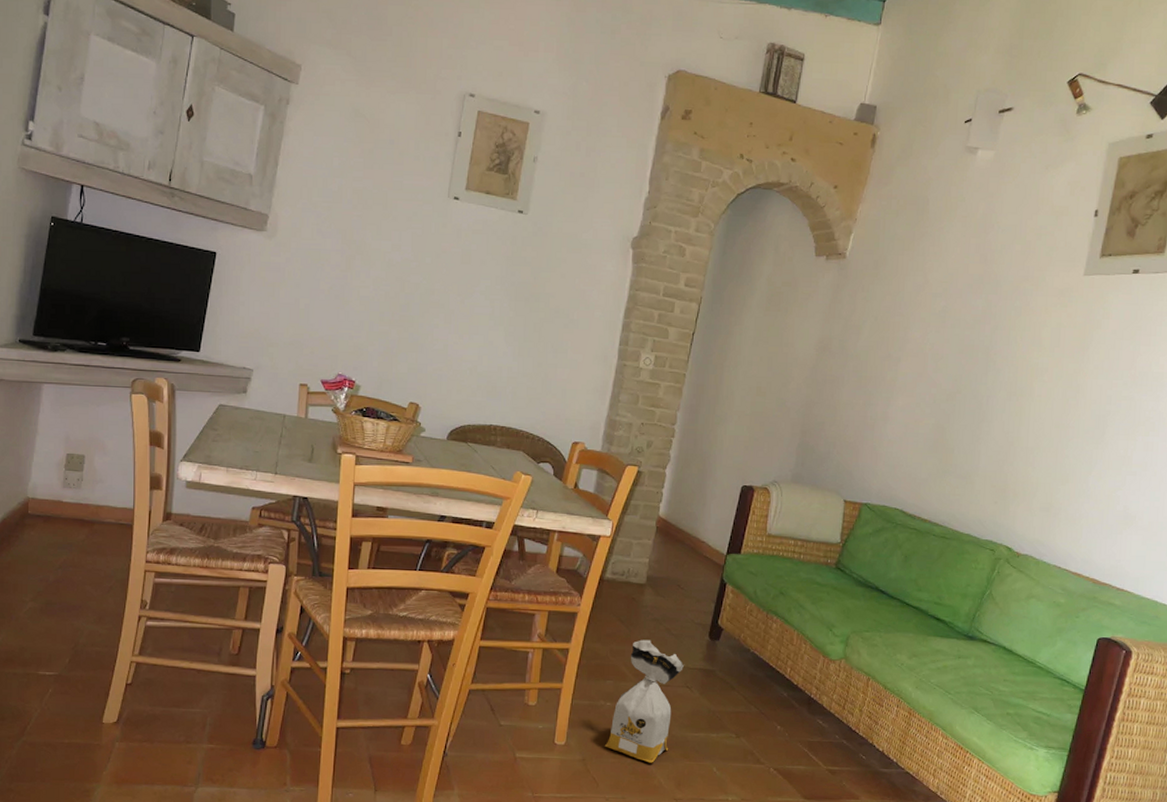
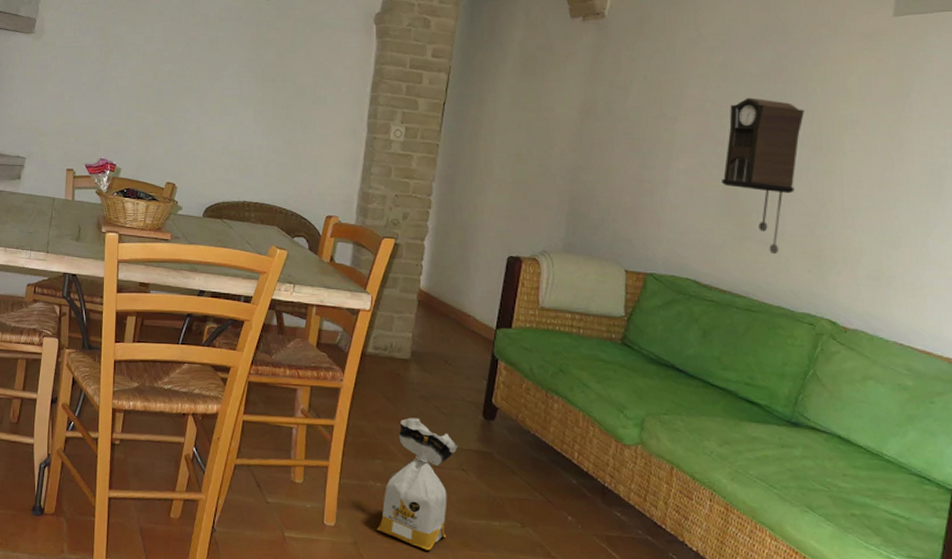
pendulum clock: none [932,343,1005,487] -> present [722,97,804,254]

